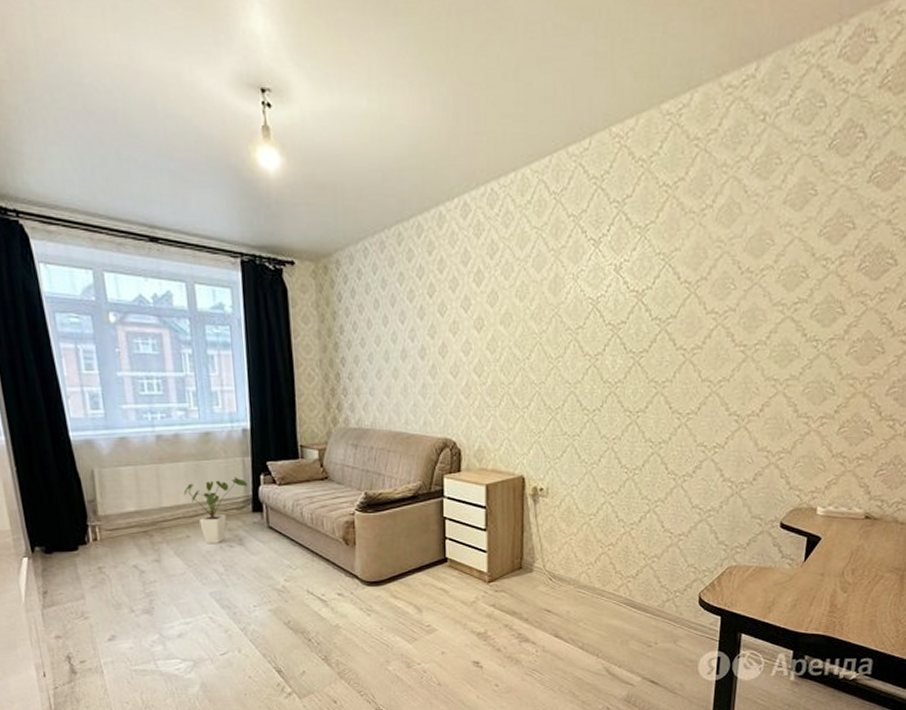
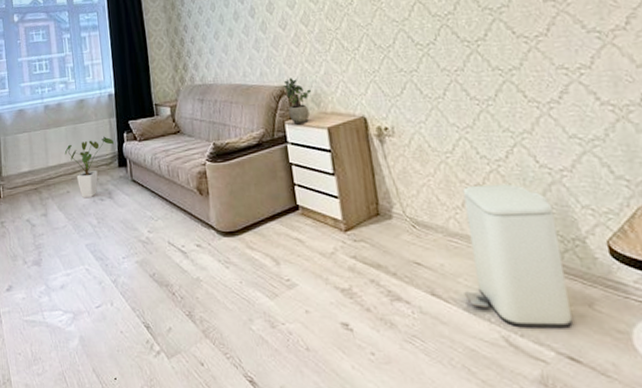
potted plant: none [446,431,476,479] -> present [282,78,312,125]
pedal bin: none [582,545,666,661] -> present [462,184,572,329]

